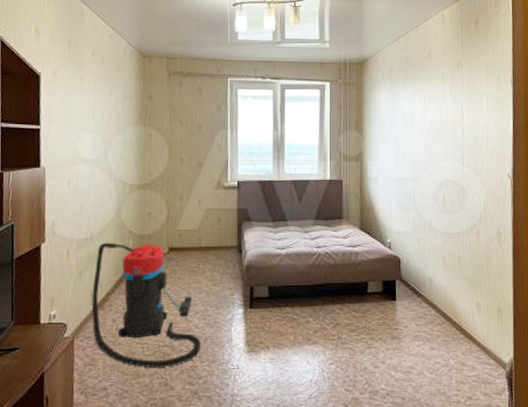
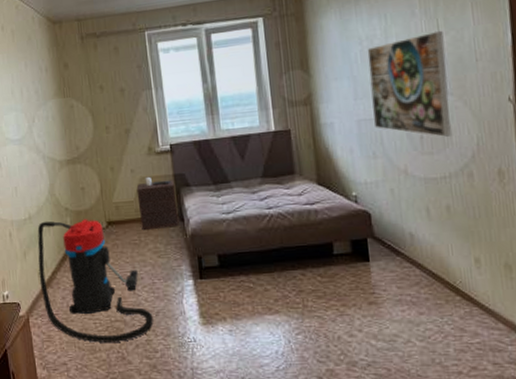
nightstand: none [201,208,238,259] -> present [136,176,179,231]
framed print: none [409,115,466,200] -> present [367,31,451,137]

